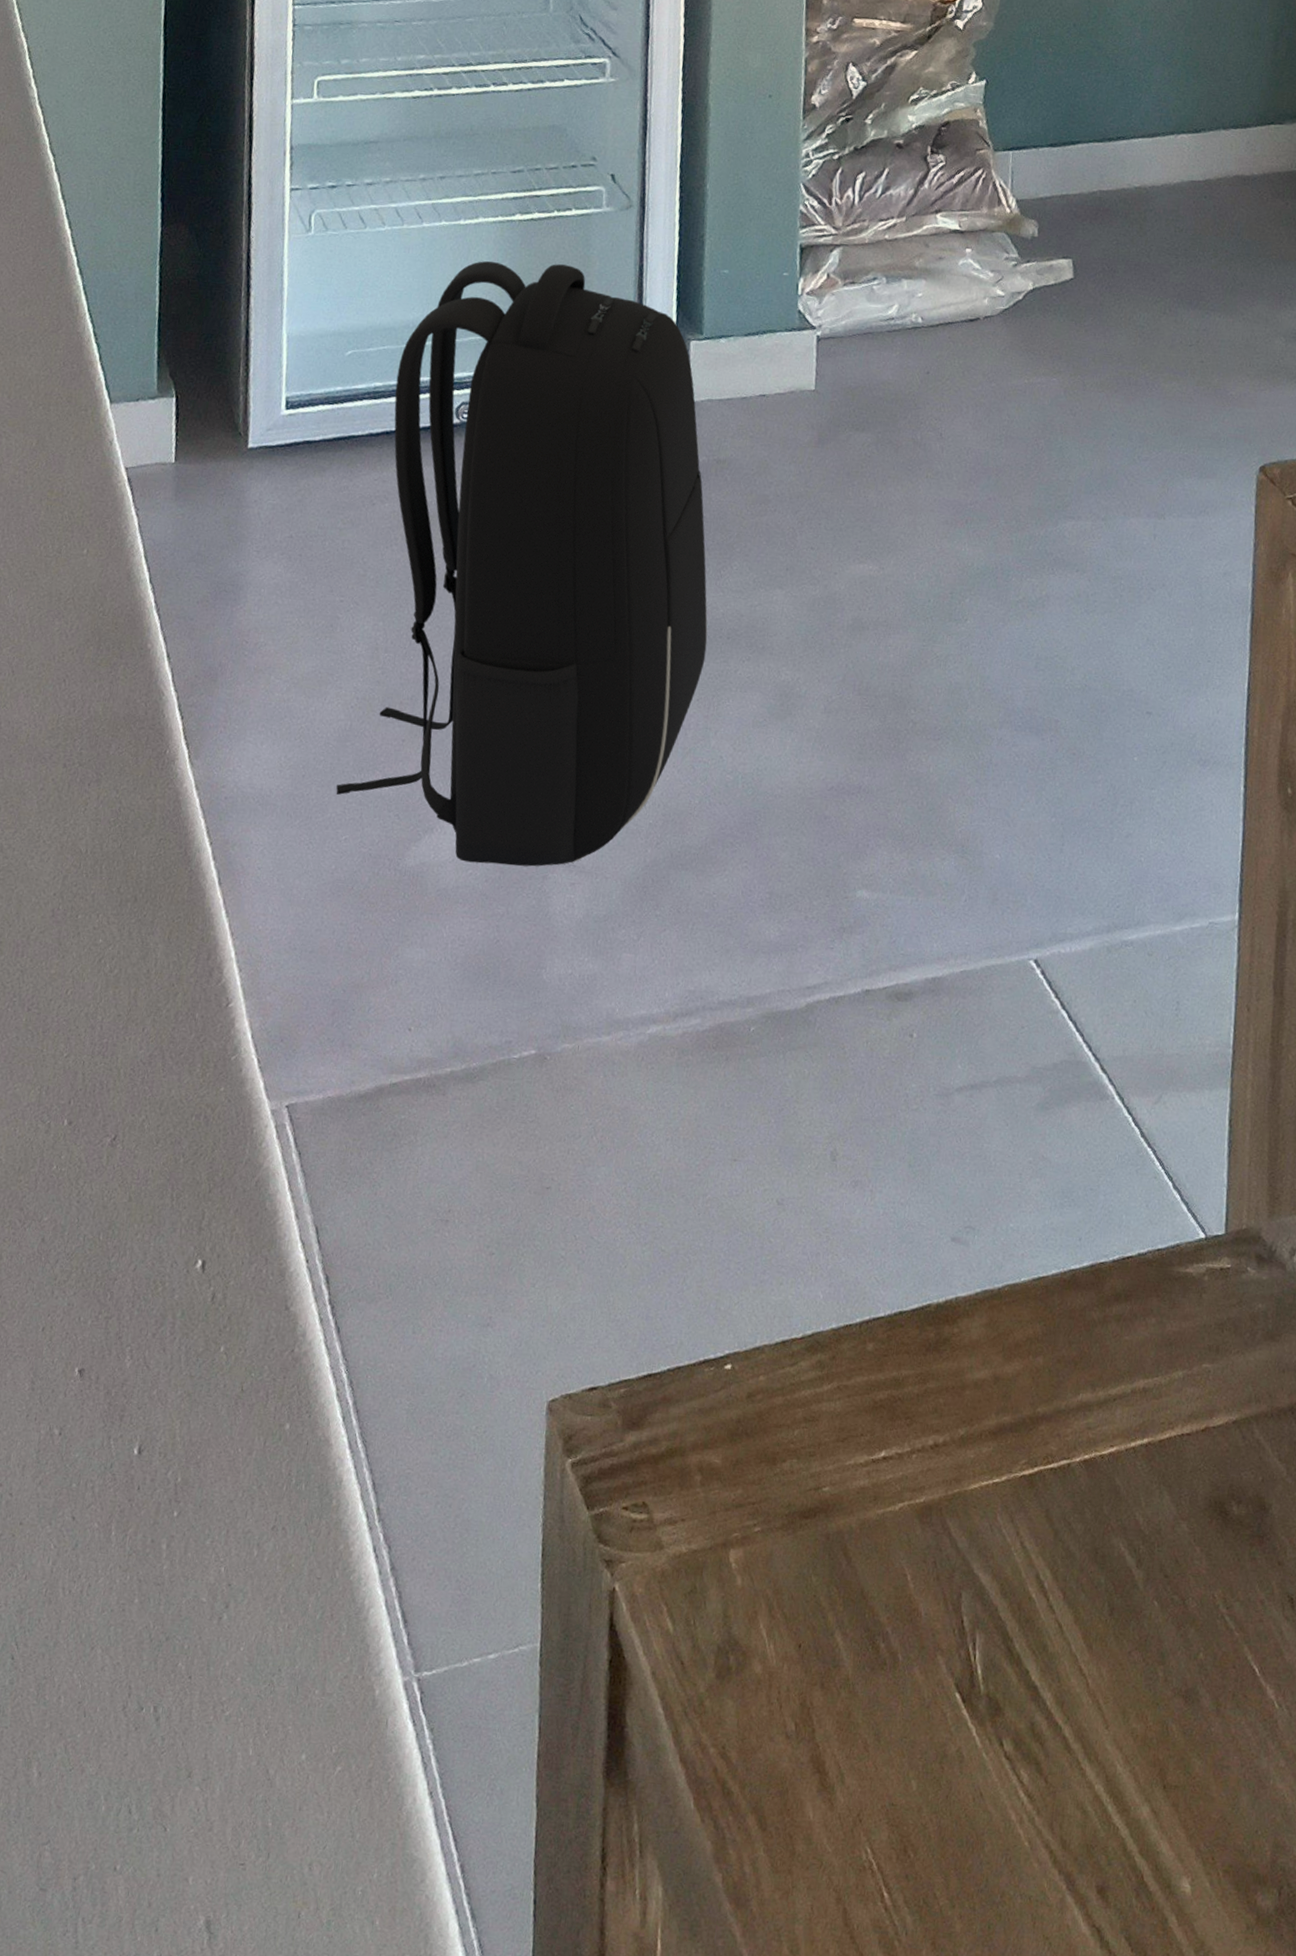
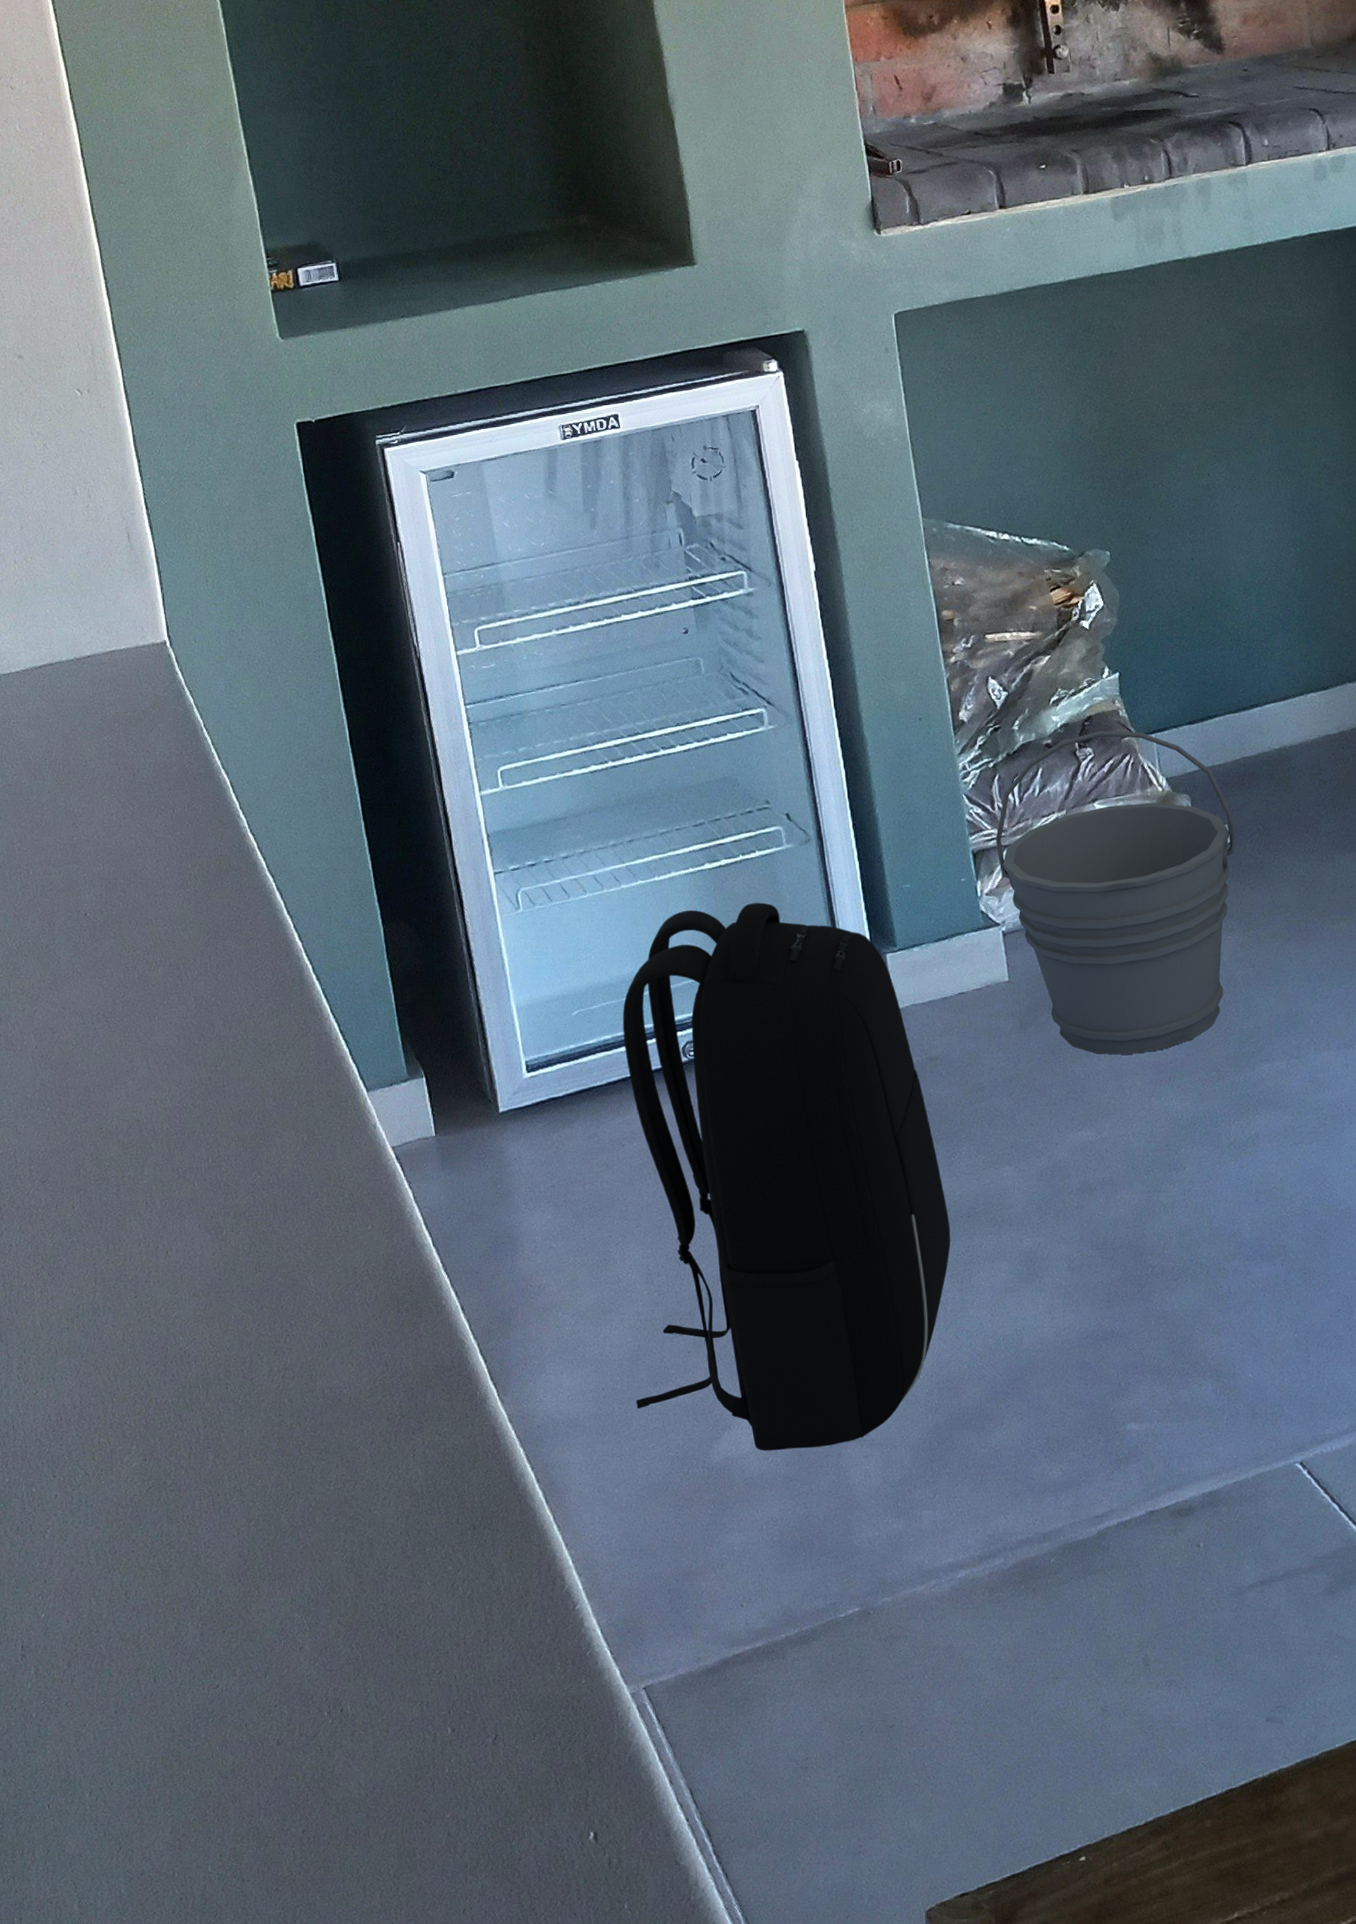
bucket: none [826,138,1080,490] -> present [996,730,1236,1055]

